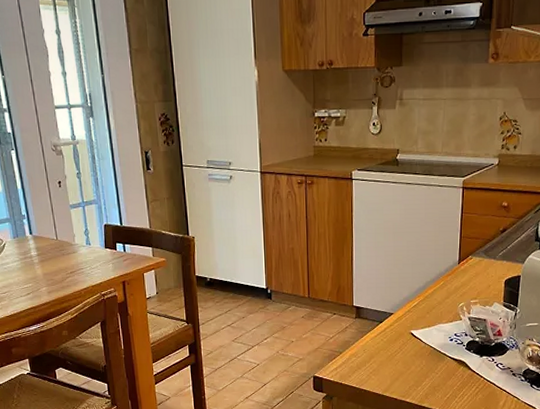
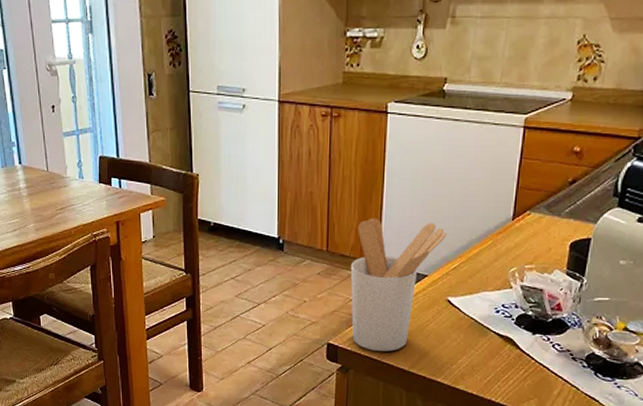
utensil holder: none [329,267,407,380] -> present [350,218,447,351]

